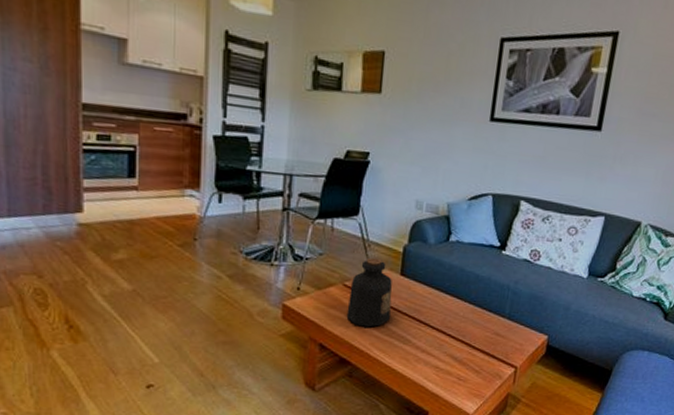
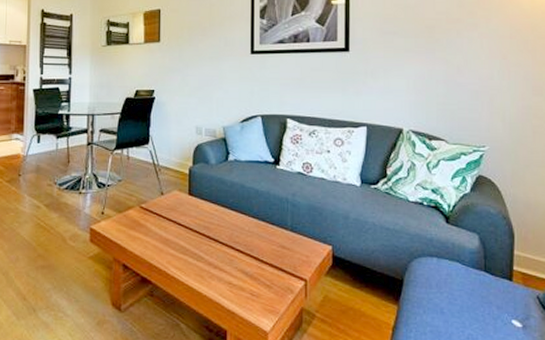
bottle: present [346,257,393,327] -> none [144,180,183,246]

